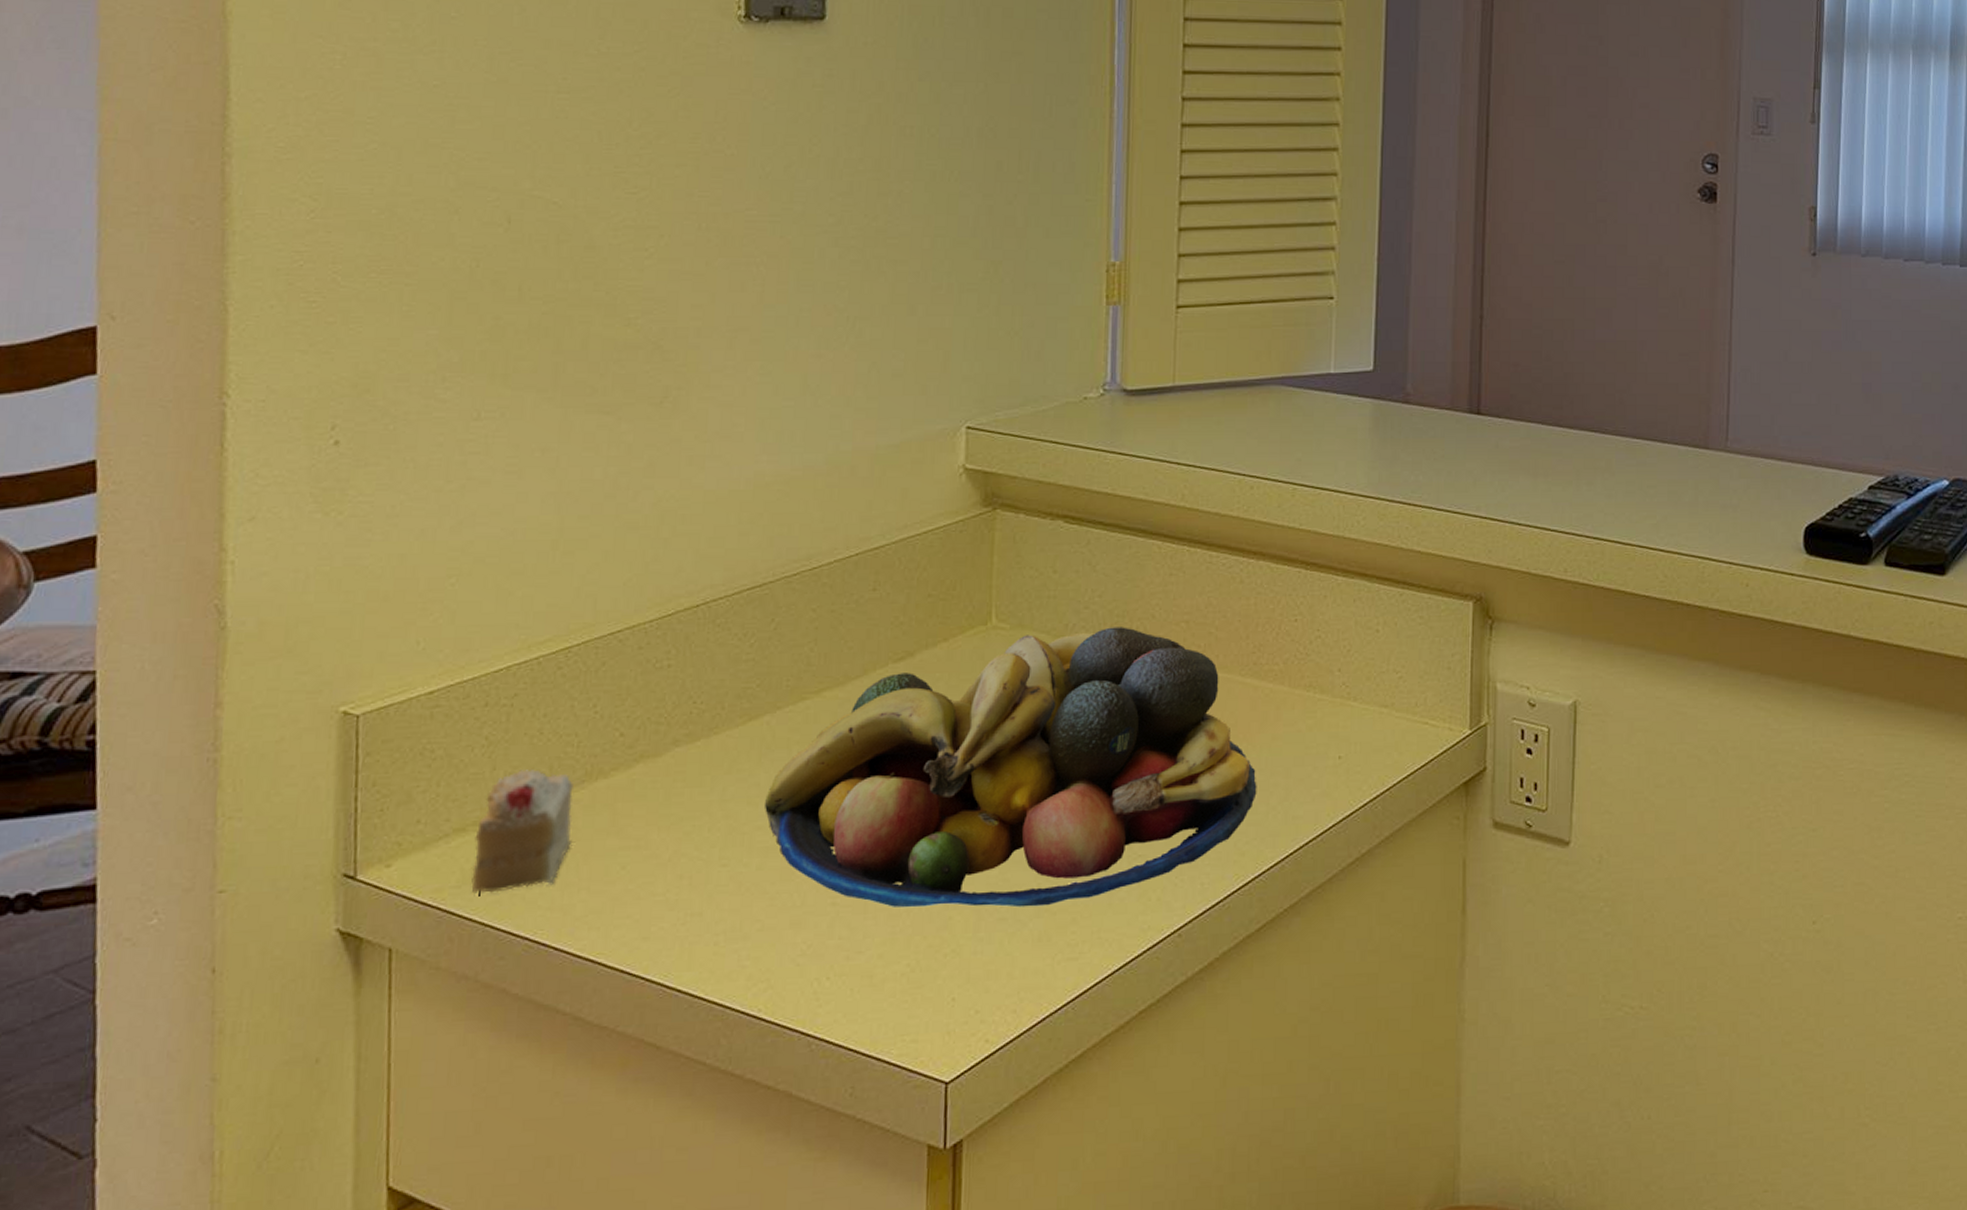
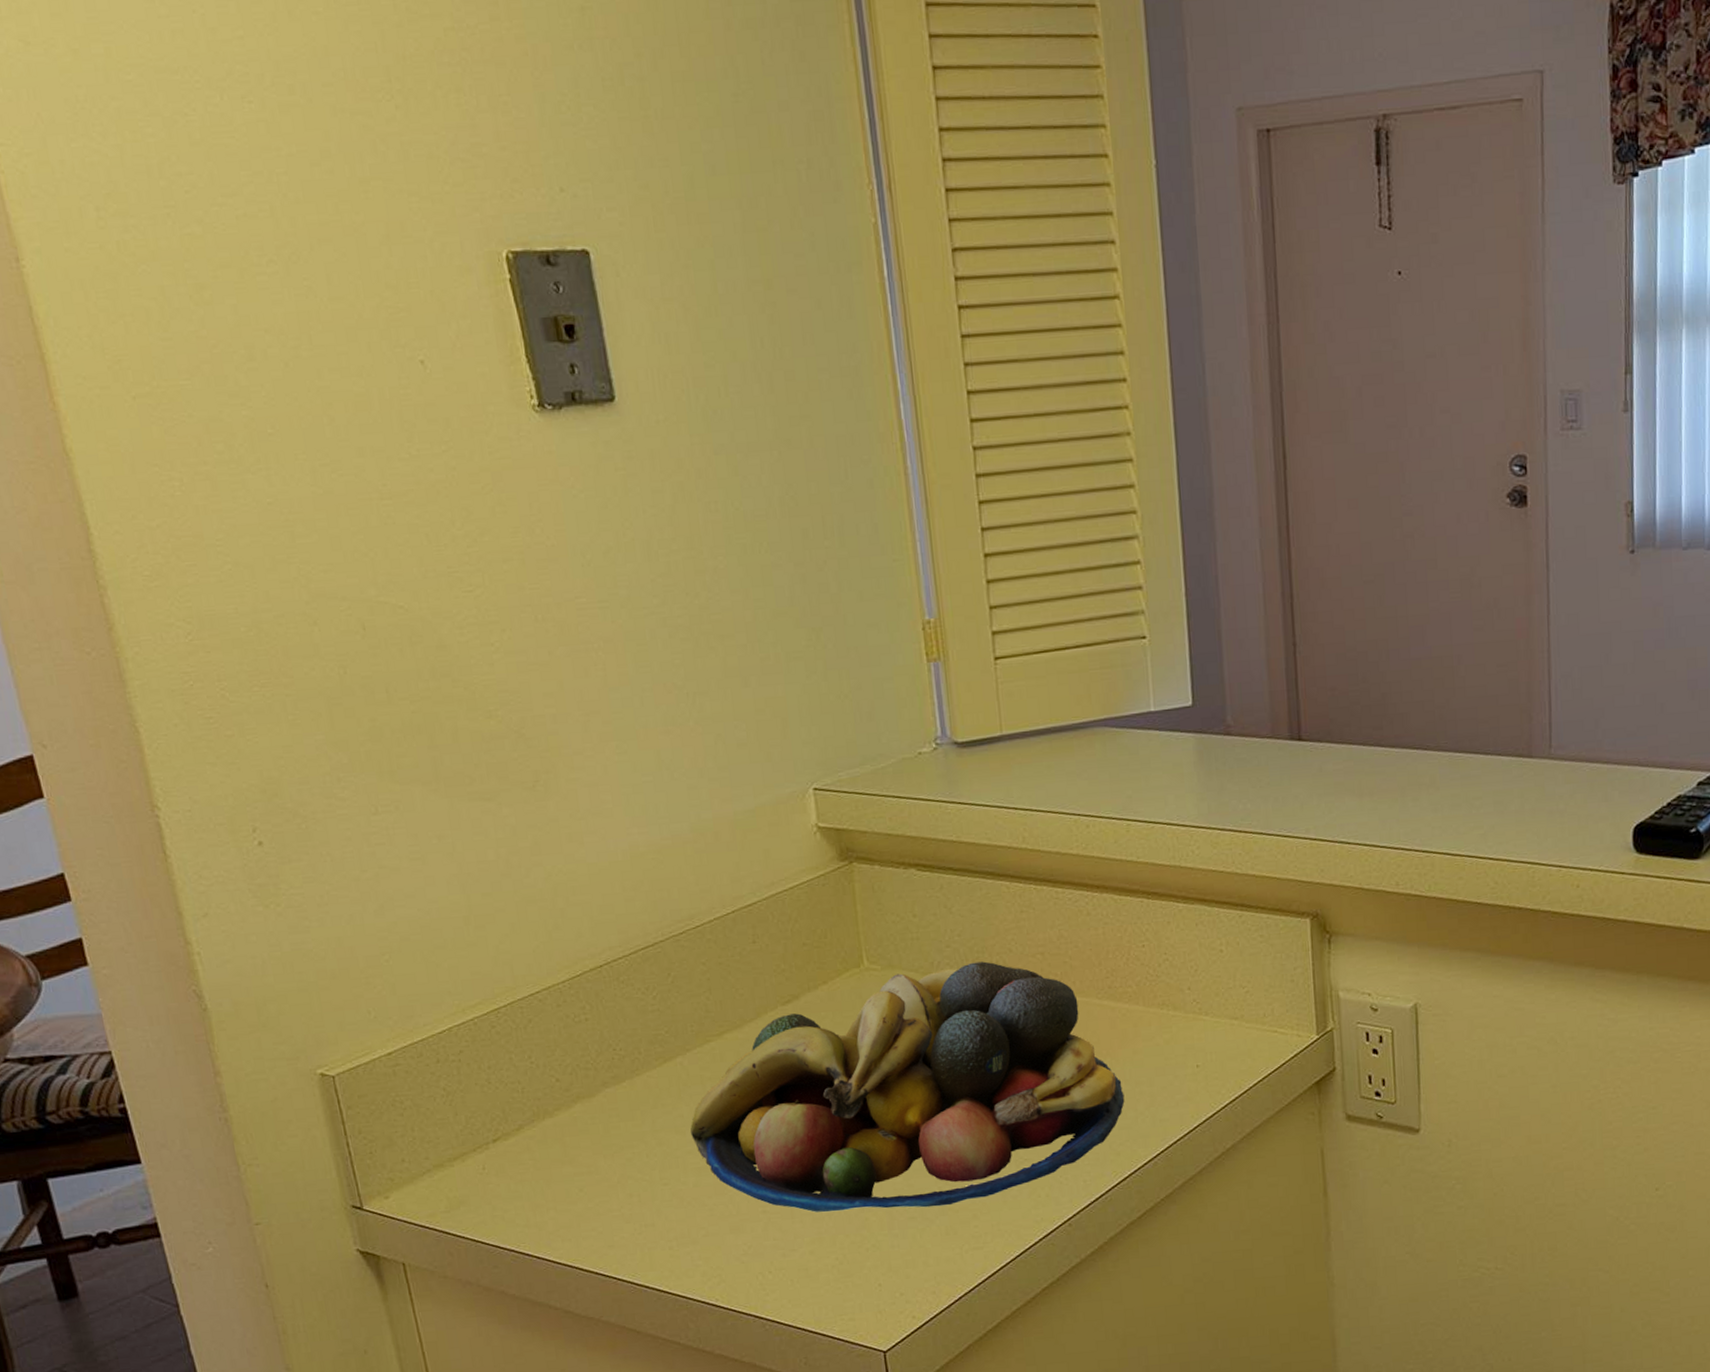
cake slice: present [471,769,573,894] -> none [452,1113,534,1217]

